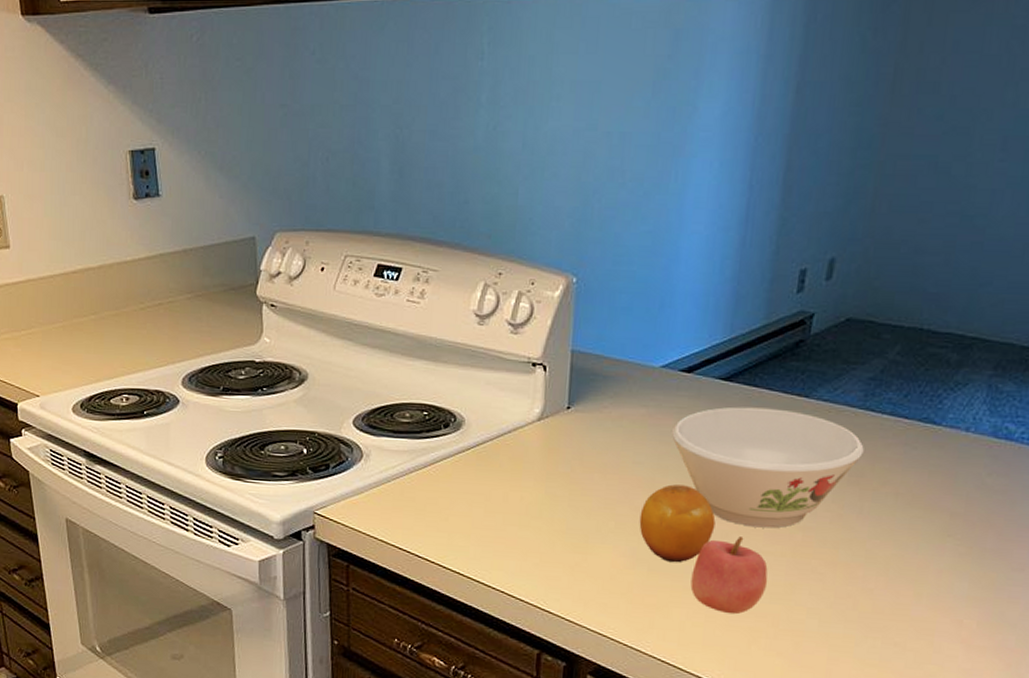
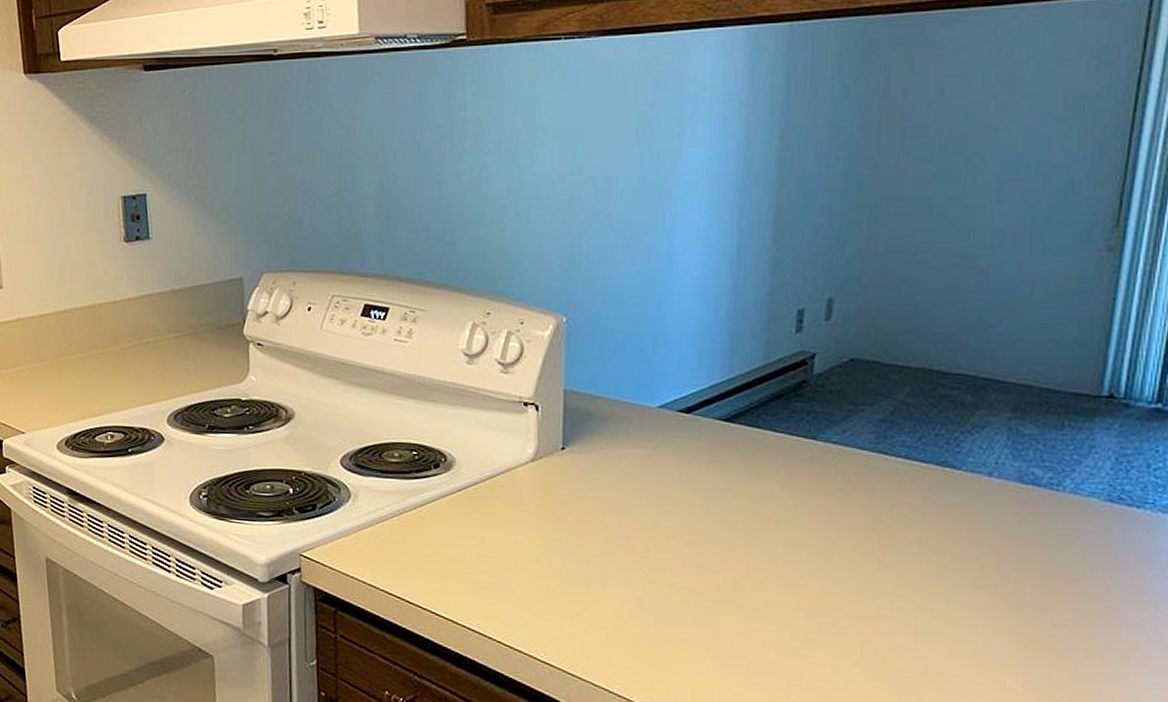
fruit: present [639,484,716,563] -> none [643,529,725,614]
bowl: present [671,406,864,529] -> none [672,448,880,578]
apple: present [690,537,768,615] -> none [701,586,786,671]

